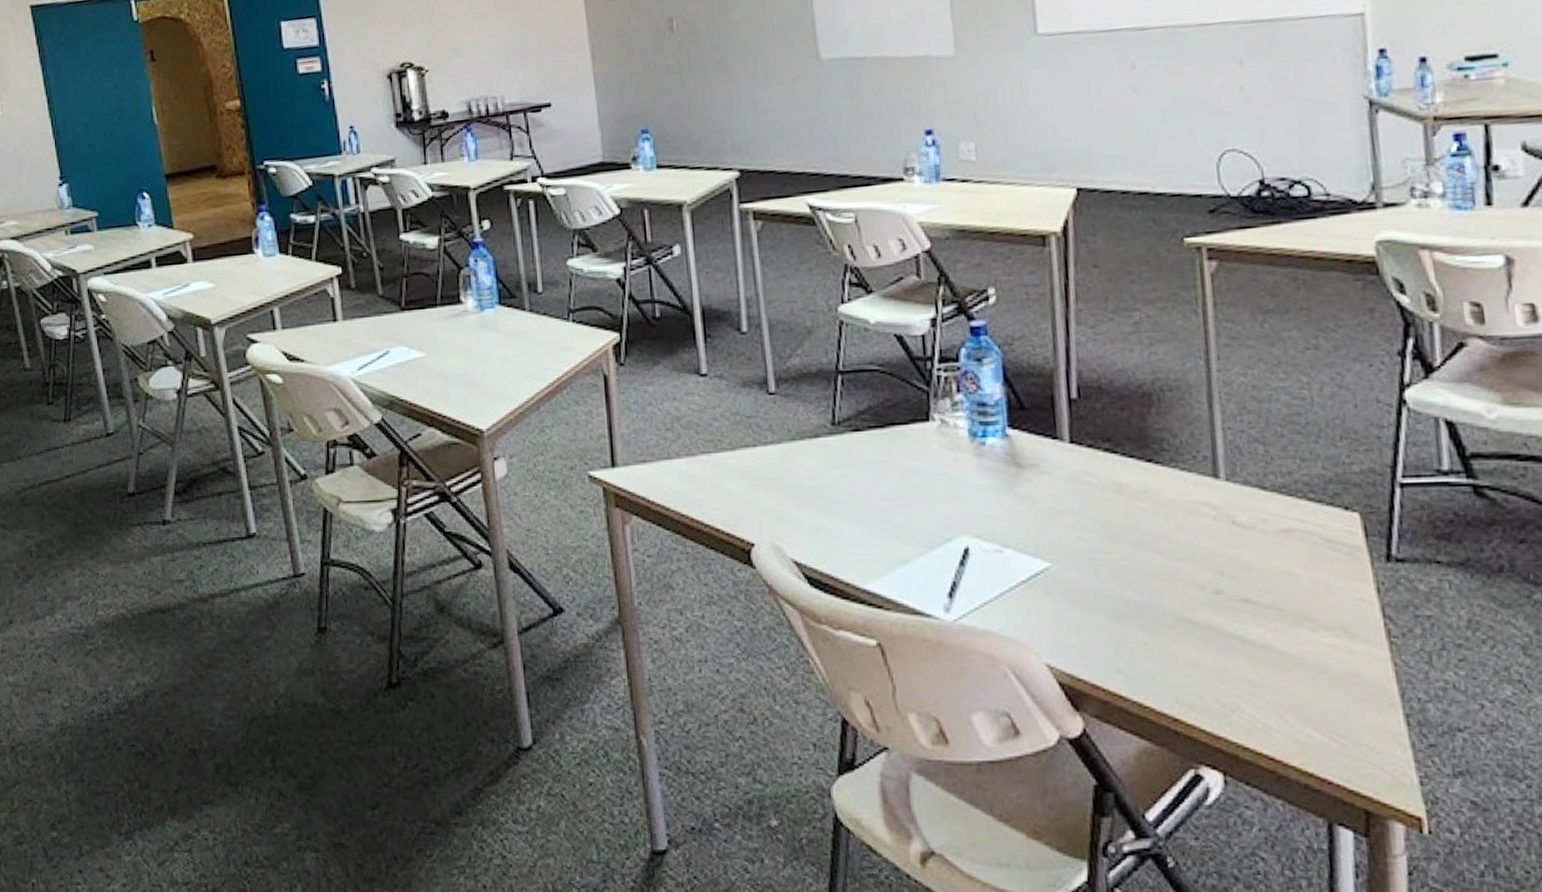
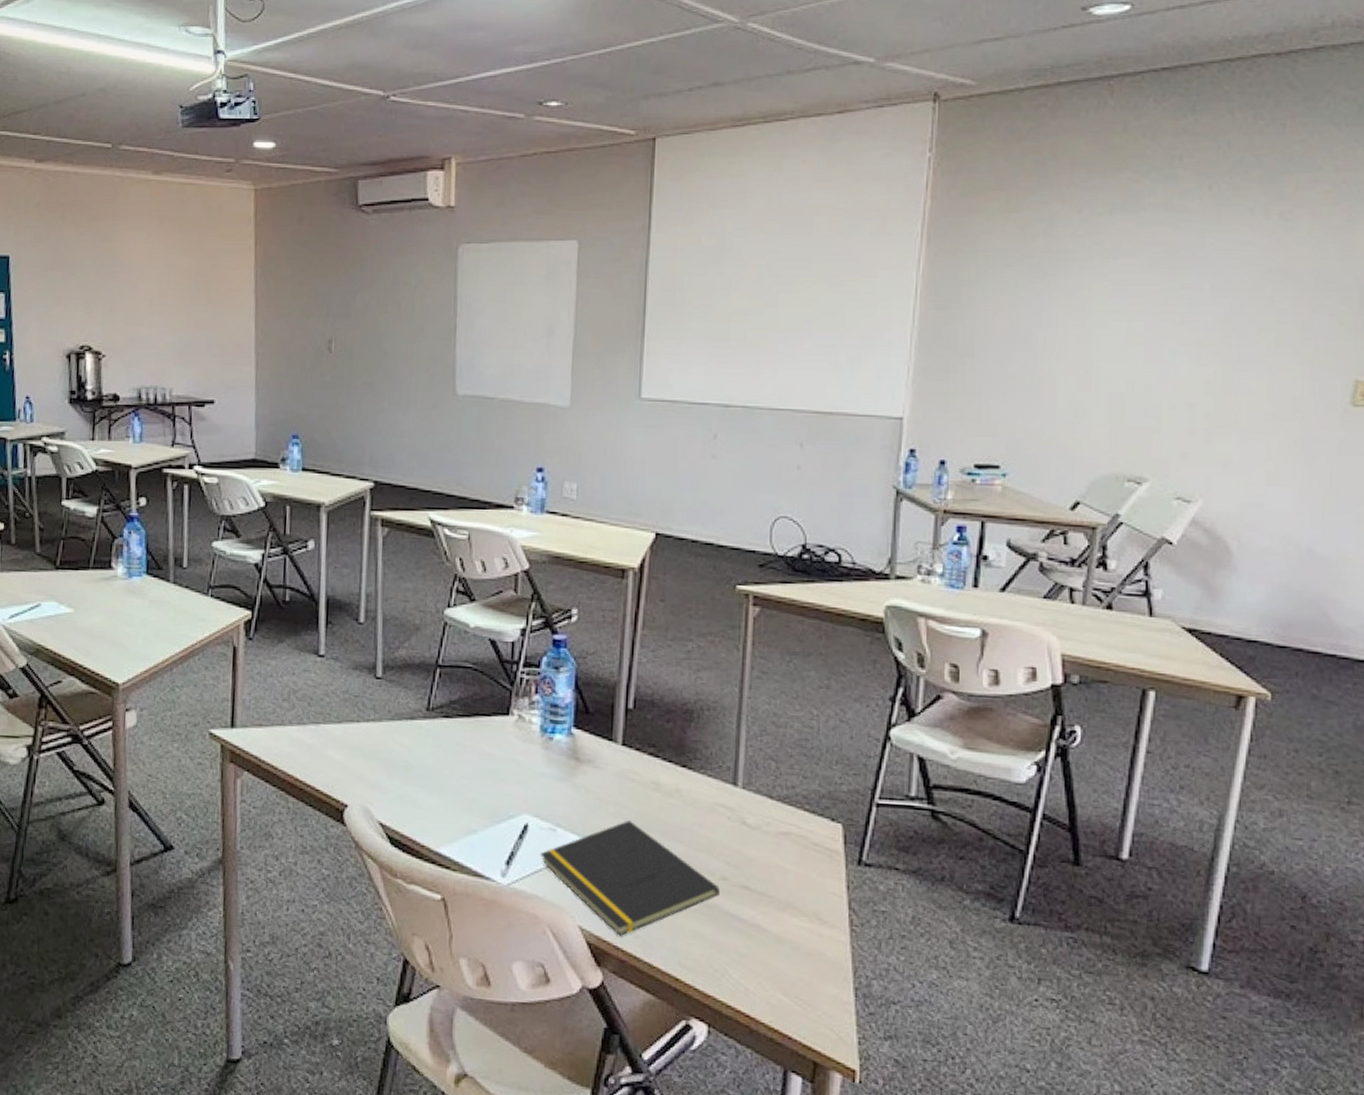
notepad: none [988,531,1215,672] -> present [540,819,720,936]

